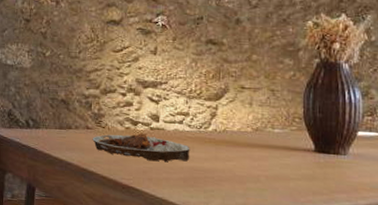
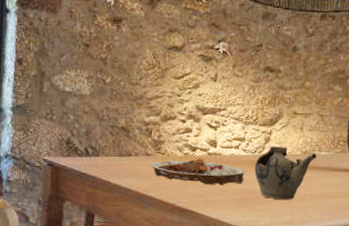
teapot: none [201,122,270,181] -> present [254,146,317,200]

